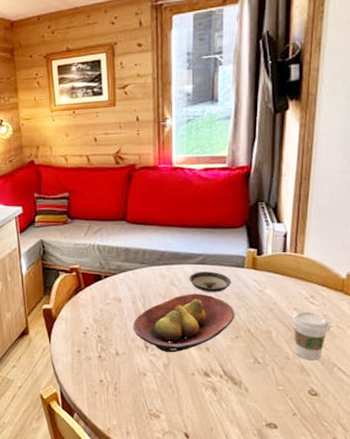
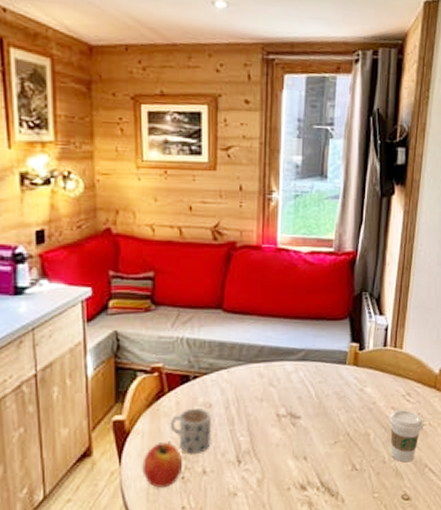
apple: none [66,327,100,364] -> present [141,442,183,489]
mug: none [87,301,122,338] -> present [170,407,212,454]
fruit bowl: present [132,293,235,353] -> none [224,394,335,466]
saucer: present [189,271,232,293] -> none [290,368,333,394]

